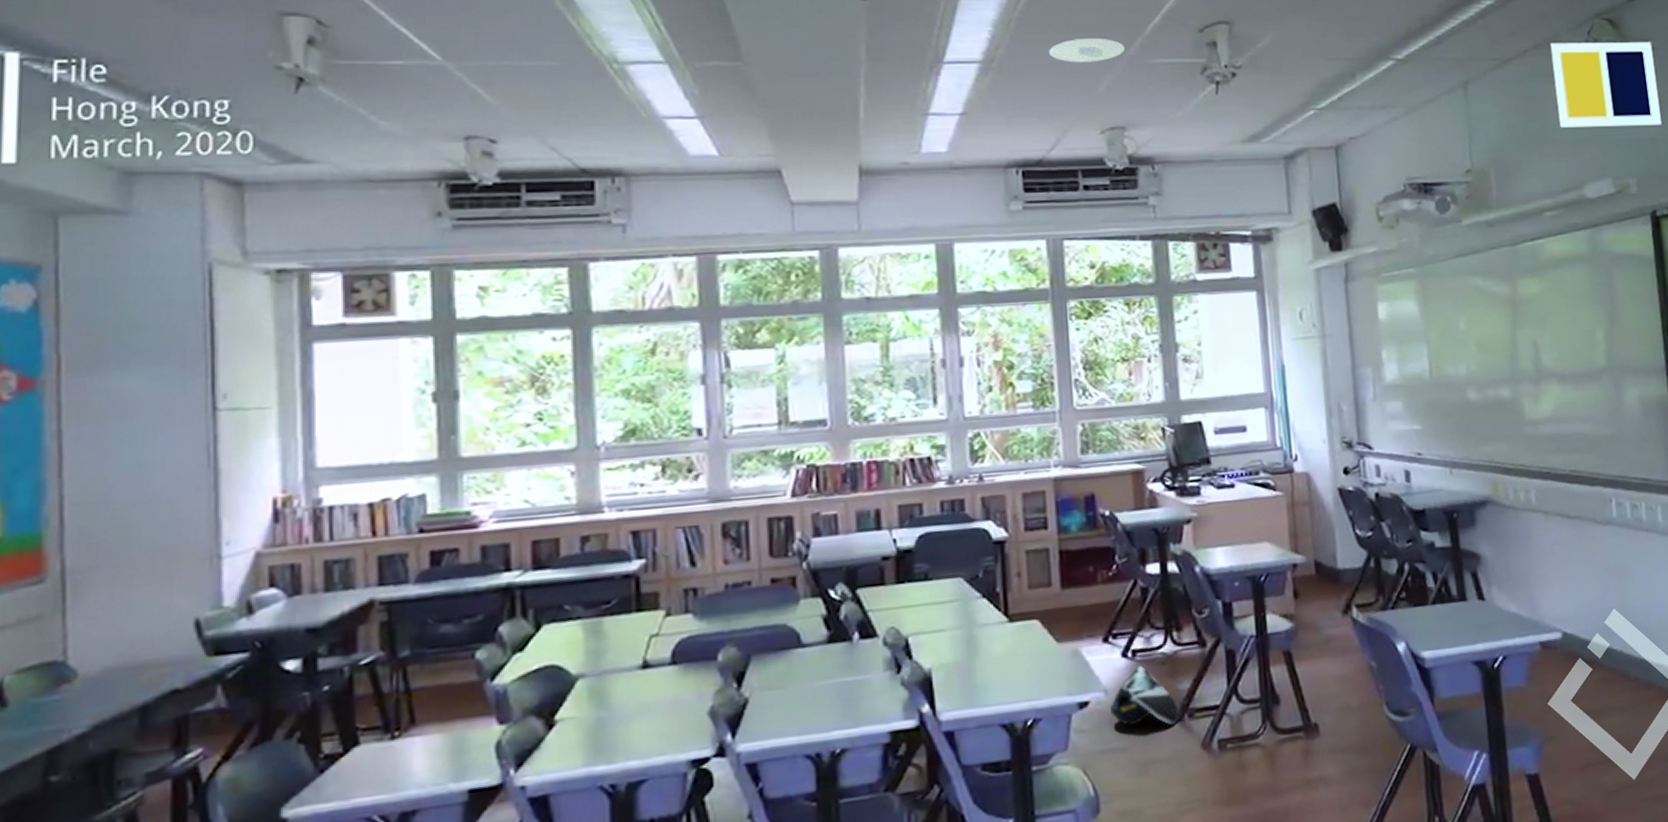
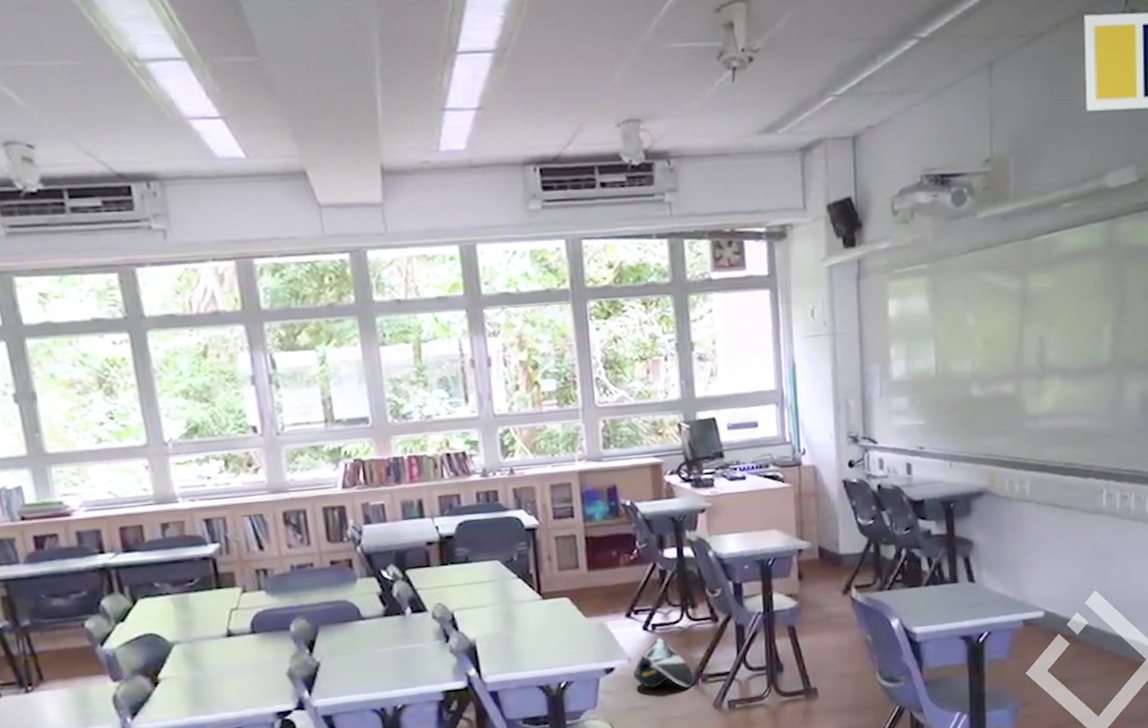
recessed light: present [1049,37,1126,63] -> none [562,21,640,50]

